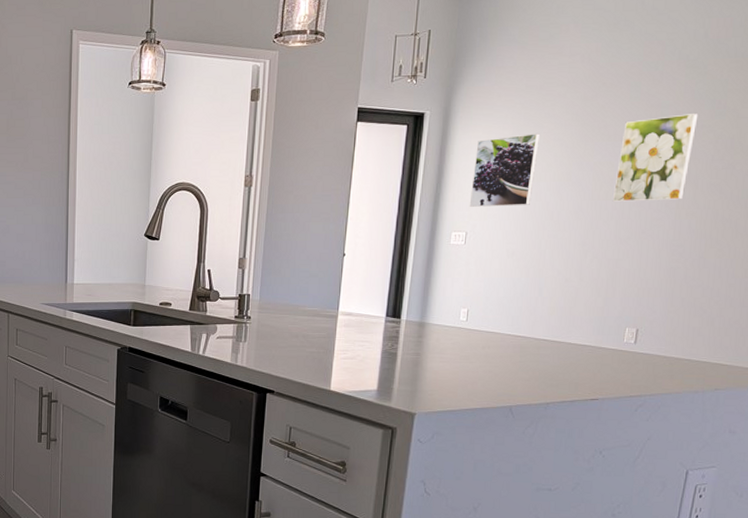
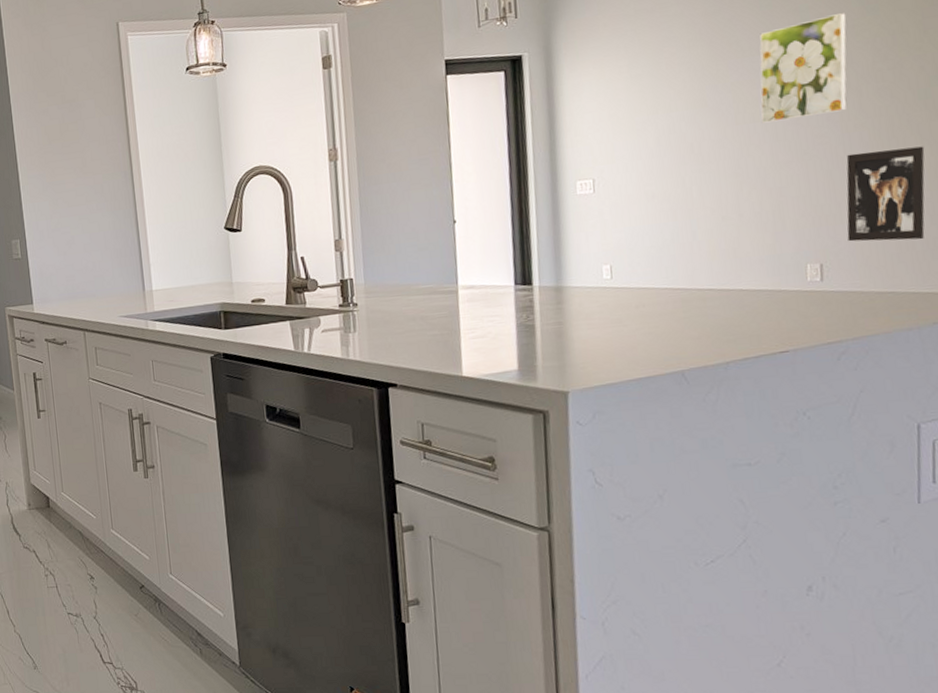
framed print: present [469,133,541,207] -> none [589,60,664,151]
wall art: none [662,238,738,318] -> present [846,146,925,242]

